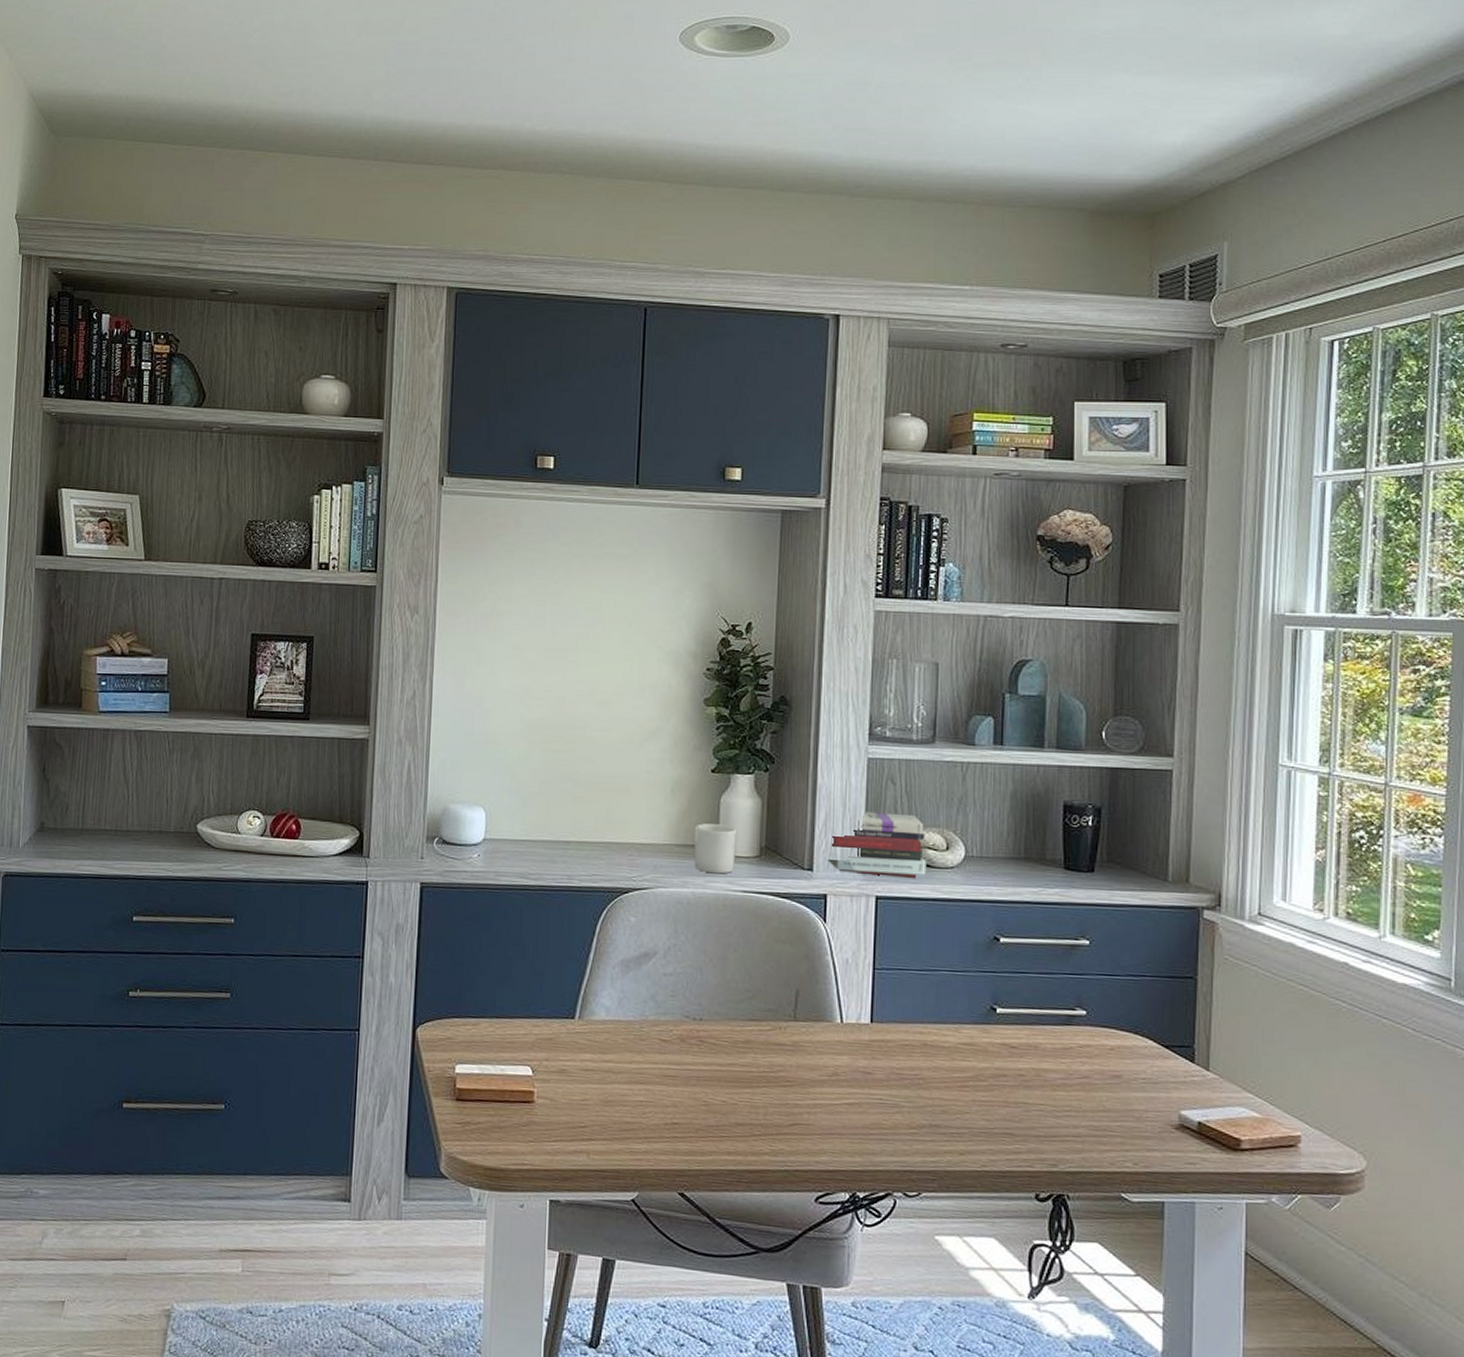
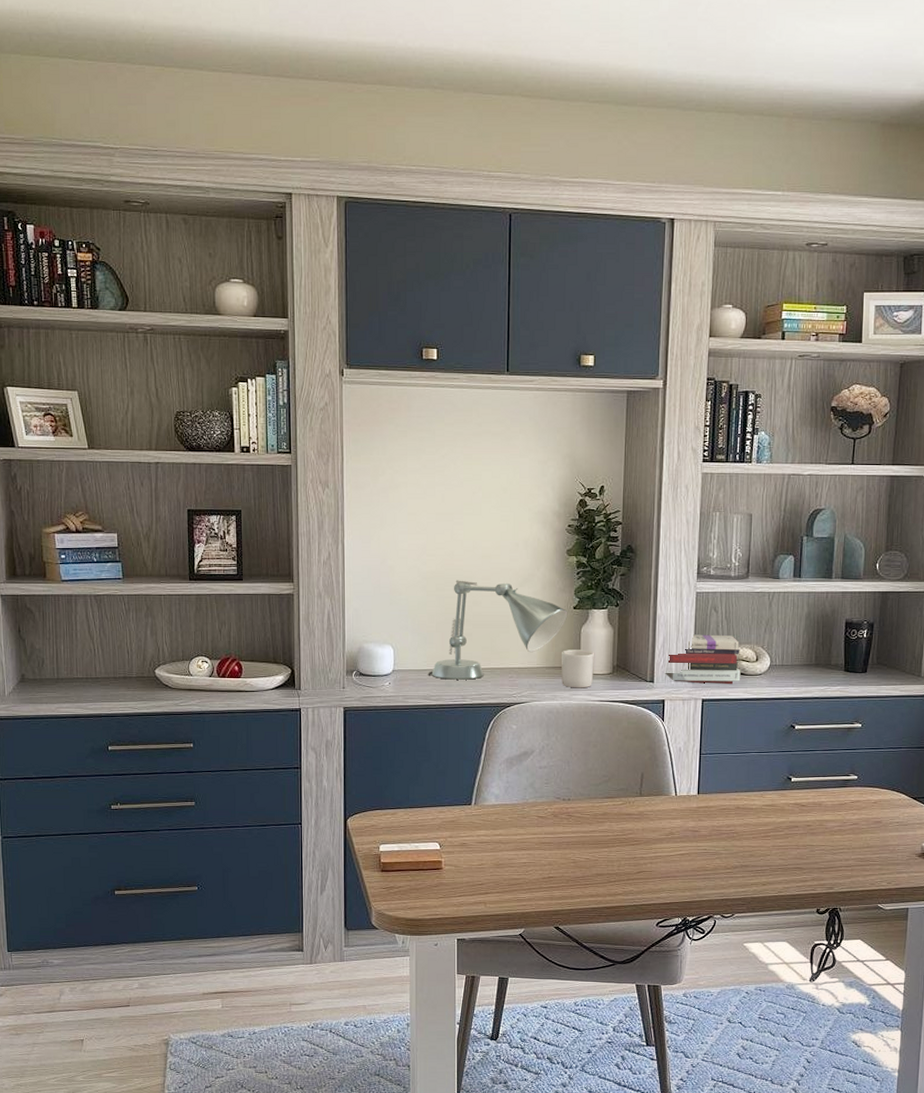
desk lamp: none [527,730,704,856] -> present [428,580,568,680]

